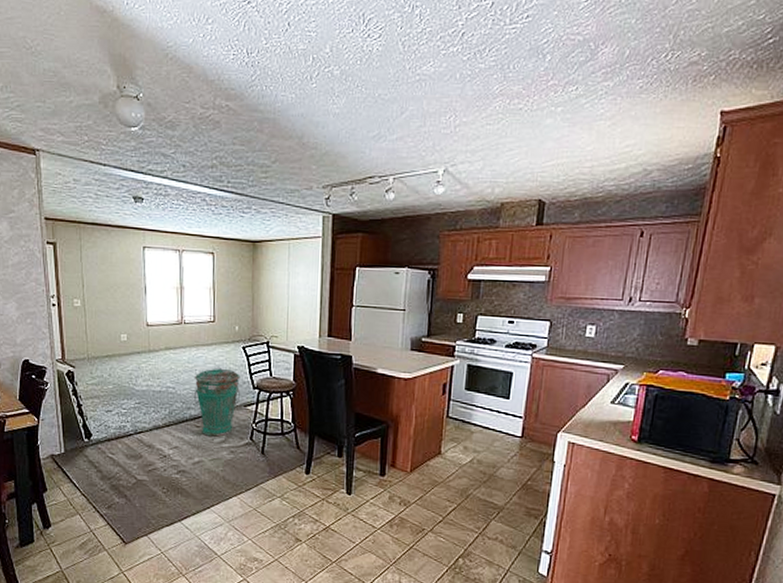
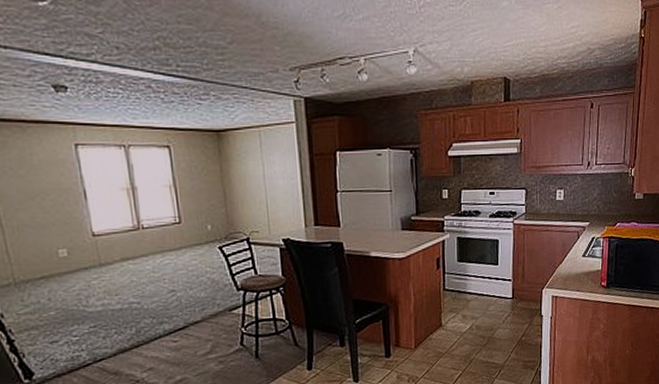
trash can: present [194,366,240,437] -> none [164,272,223,350]

